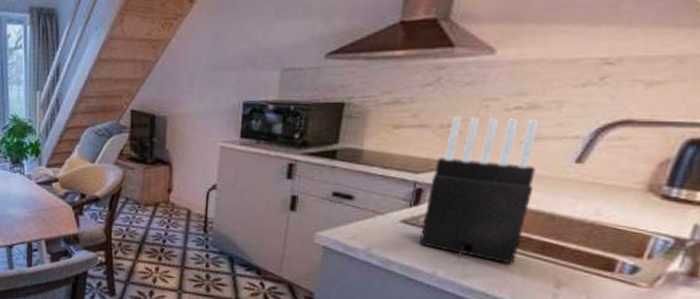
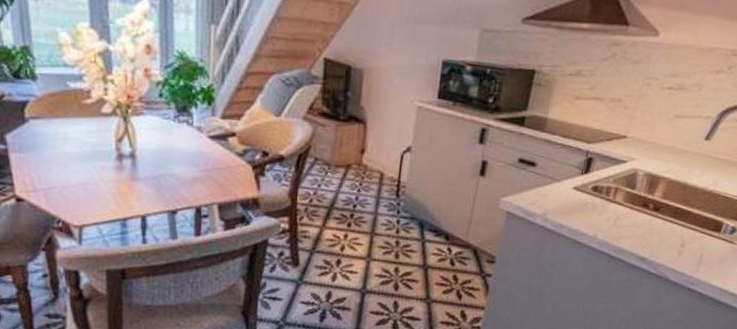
knife block: present [418,116,539,265] -> none [585,91,684,227]

